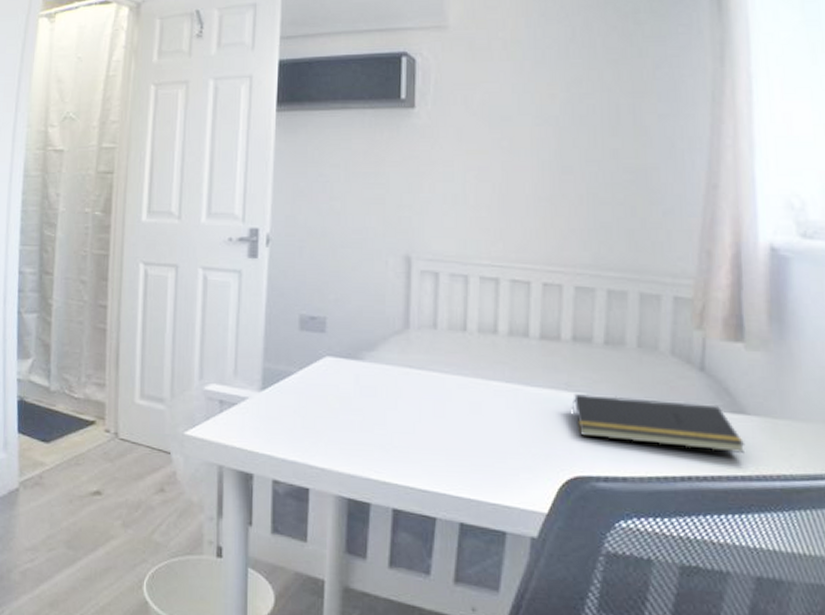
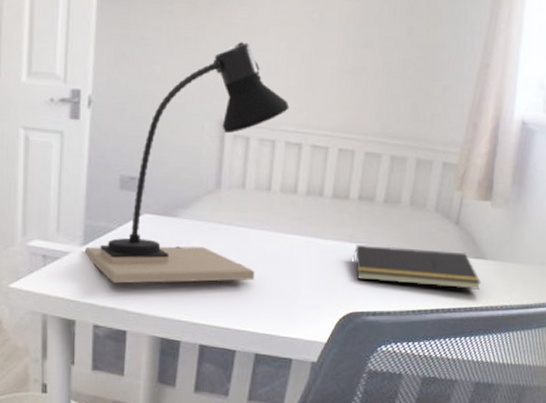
desk lamp: none [263,173,482,434] -> present [84,41,289,284]

